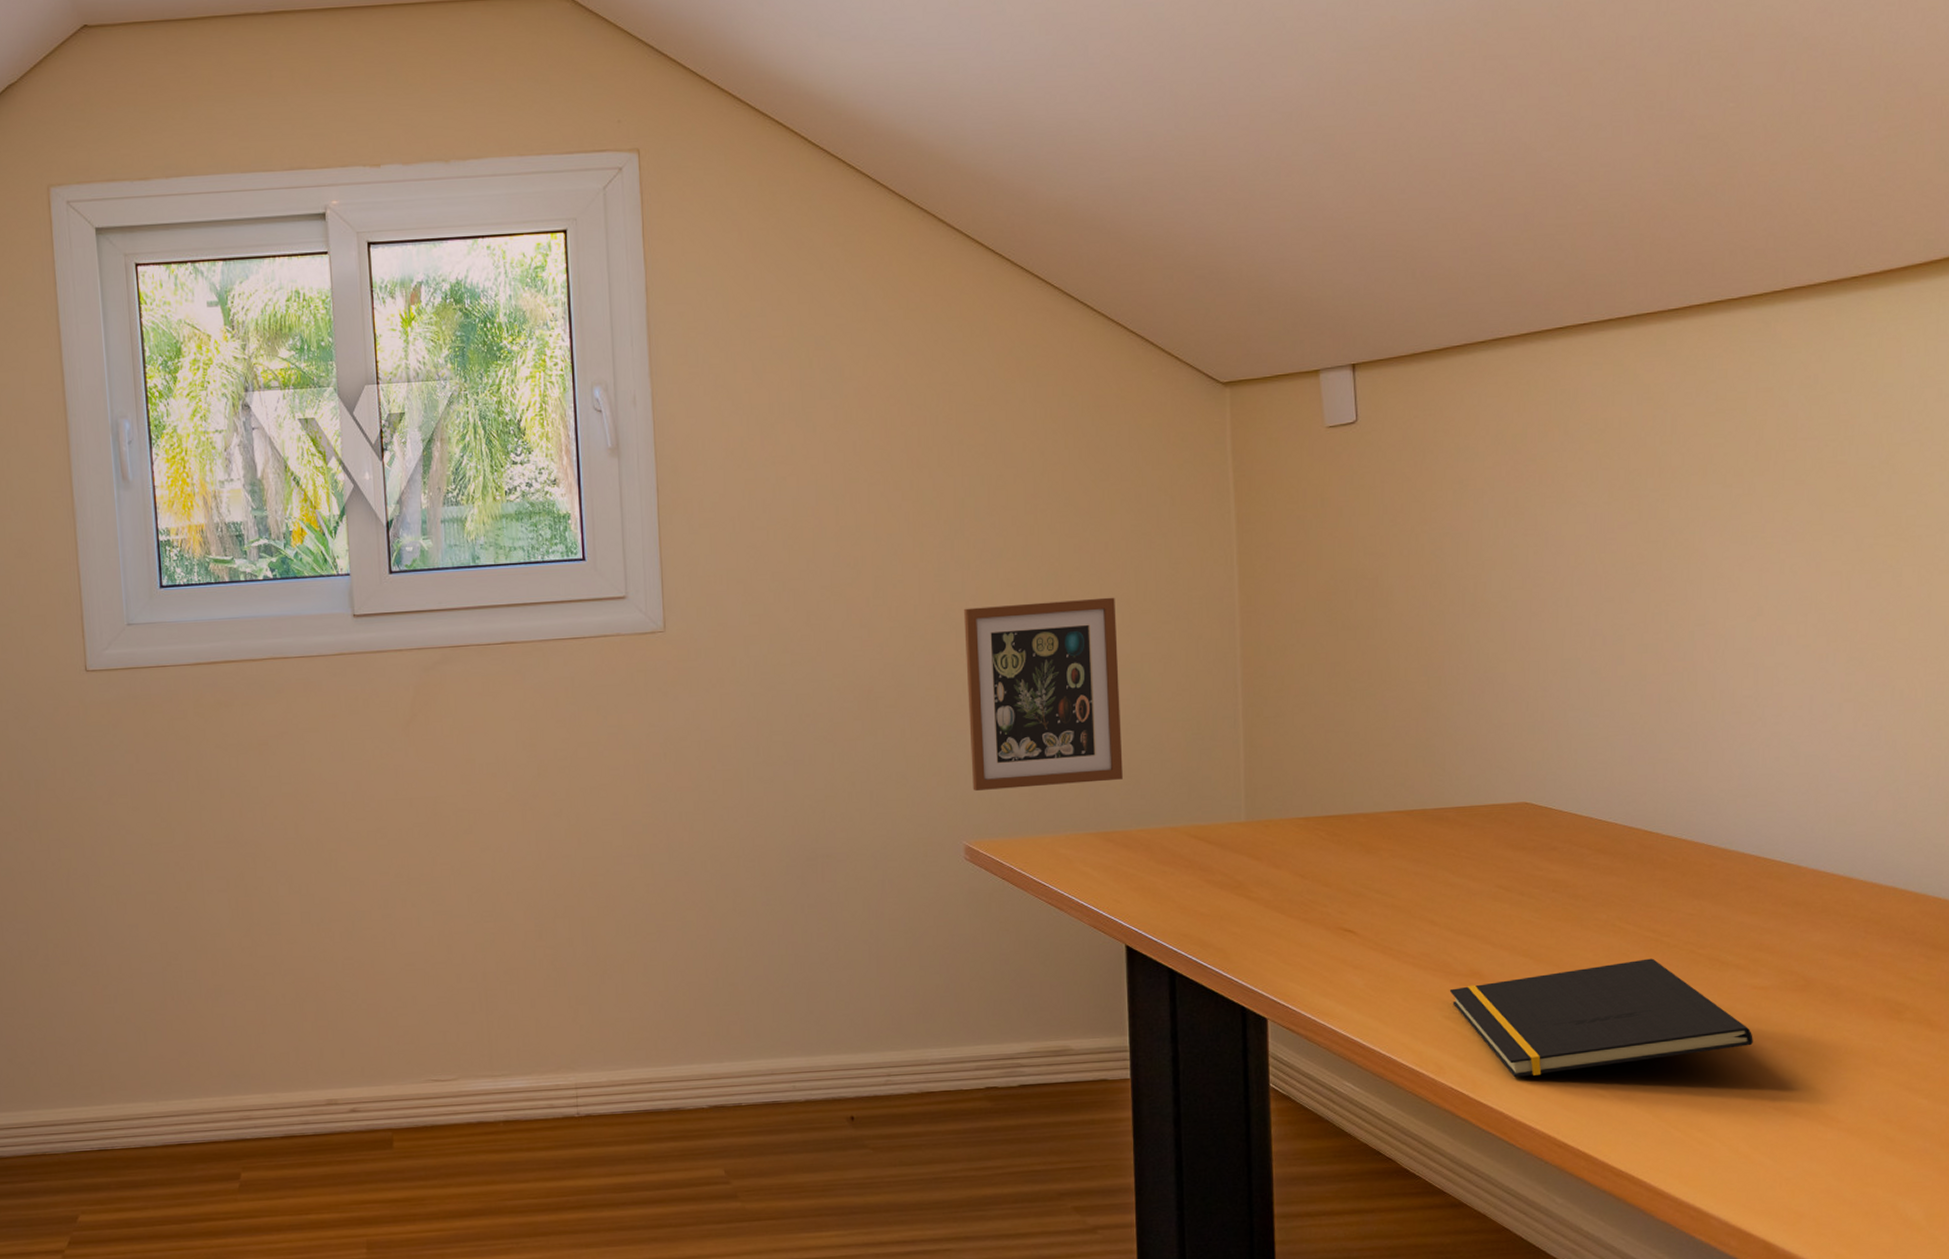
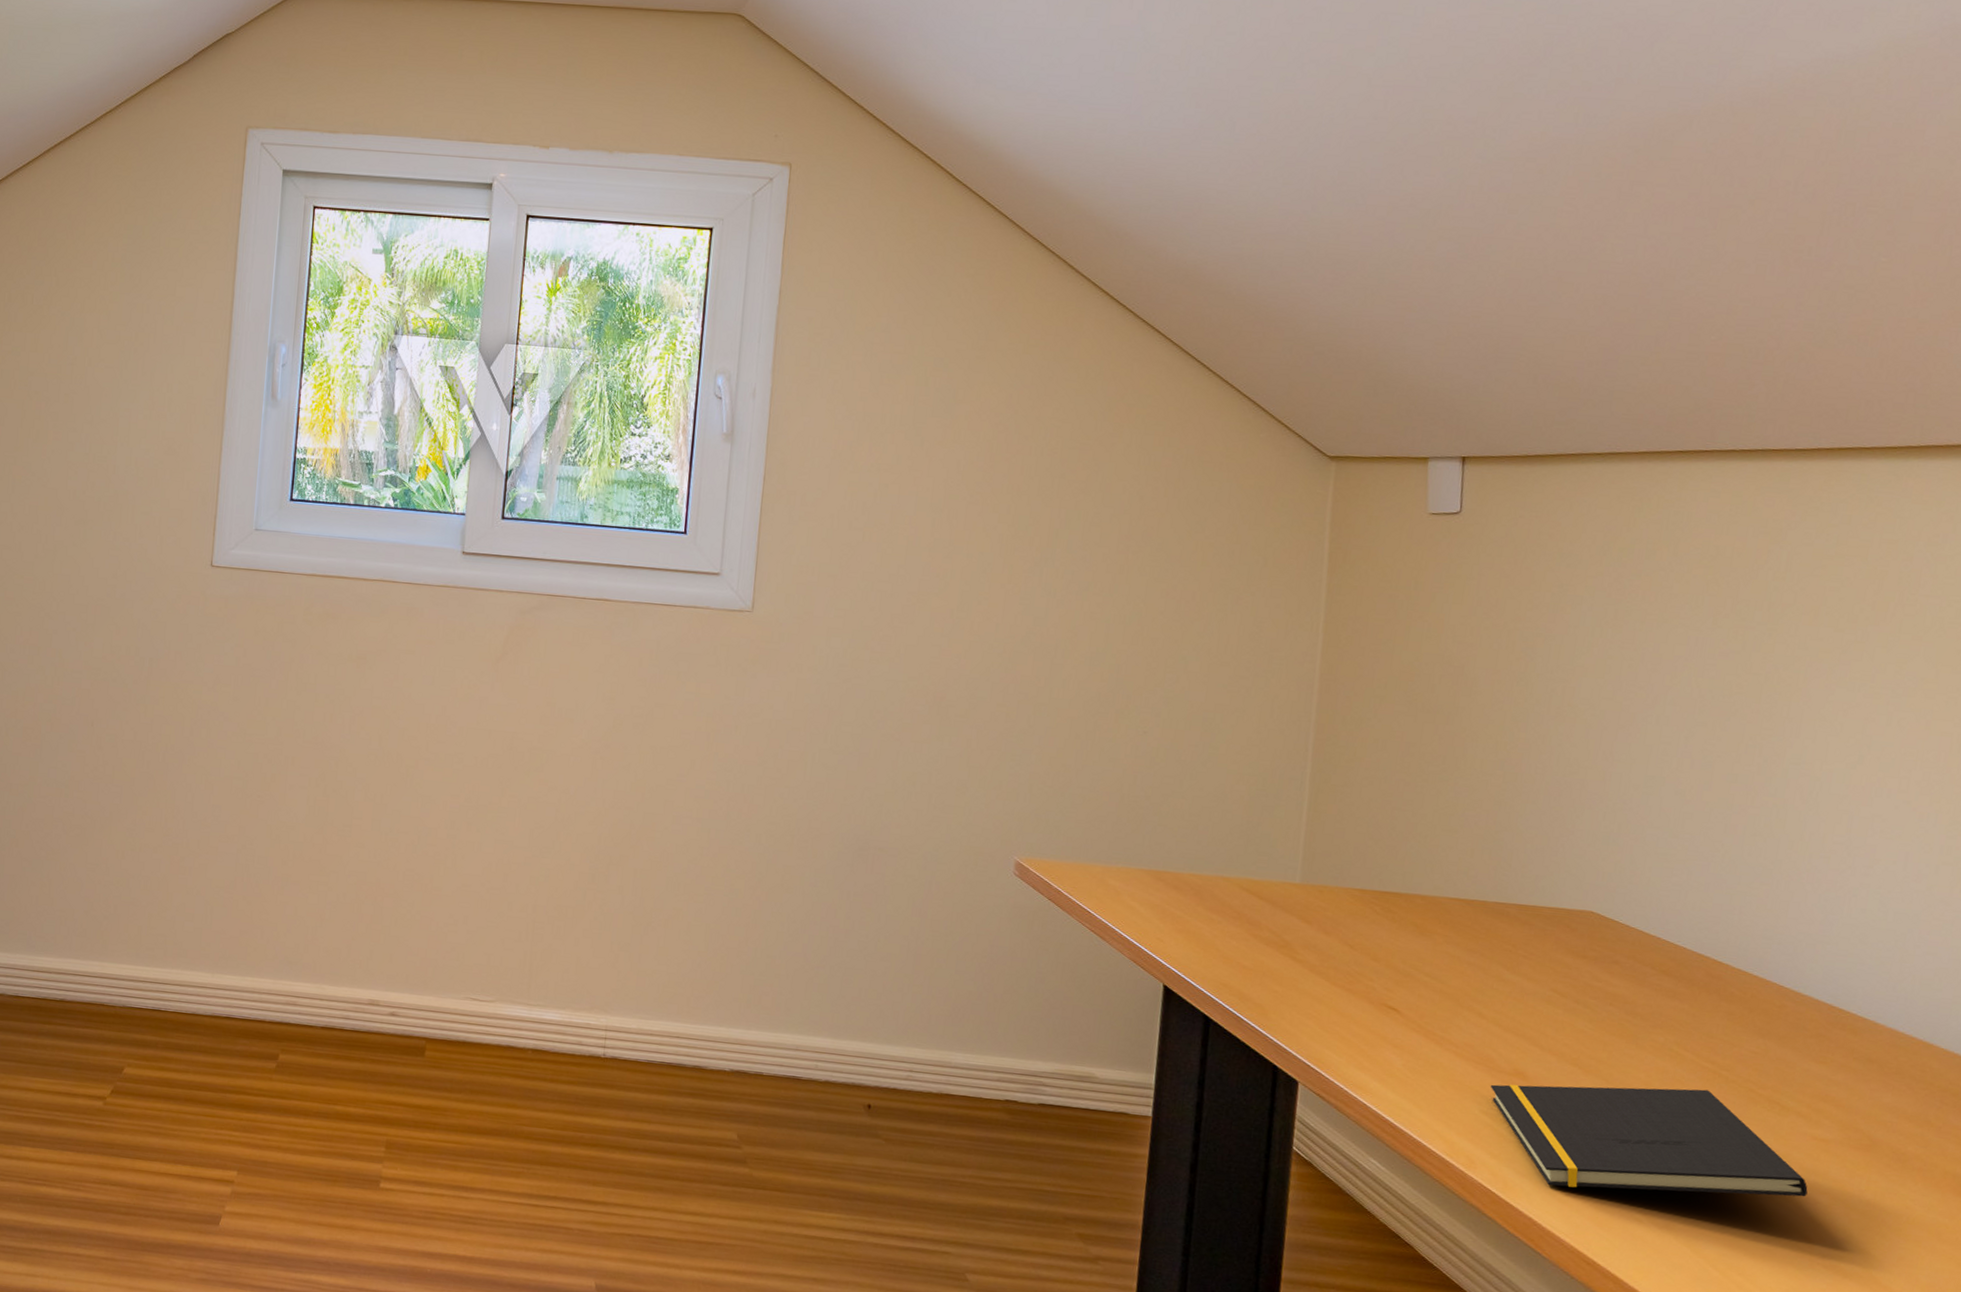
picture frame: present [964,597,1123,791] -> none [1030,634,1196,822]

